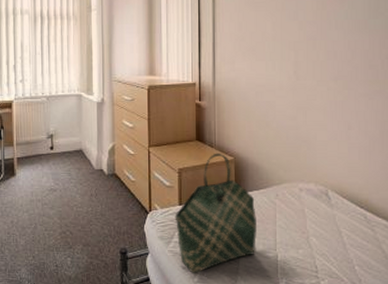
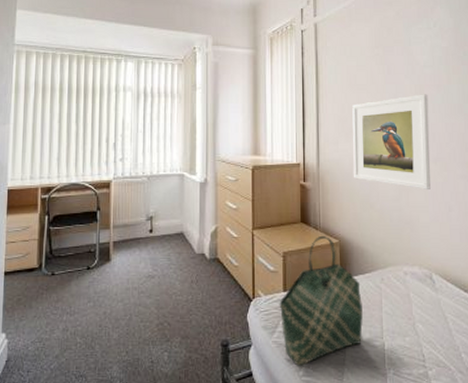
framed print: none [249,10,331,108] -> present [352,94,431,189]

